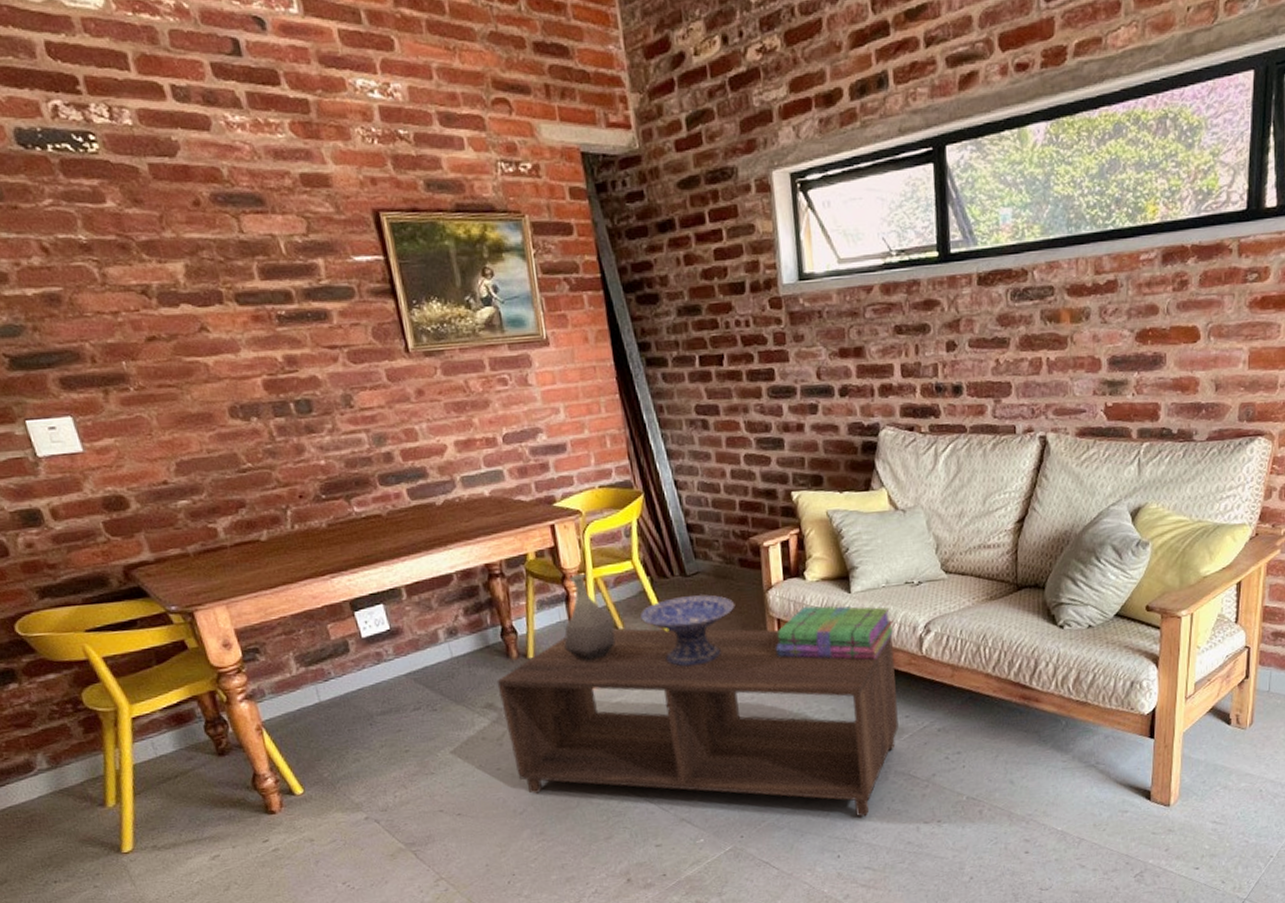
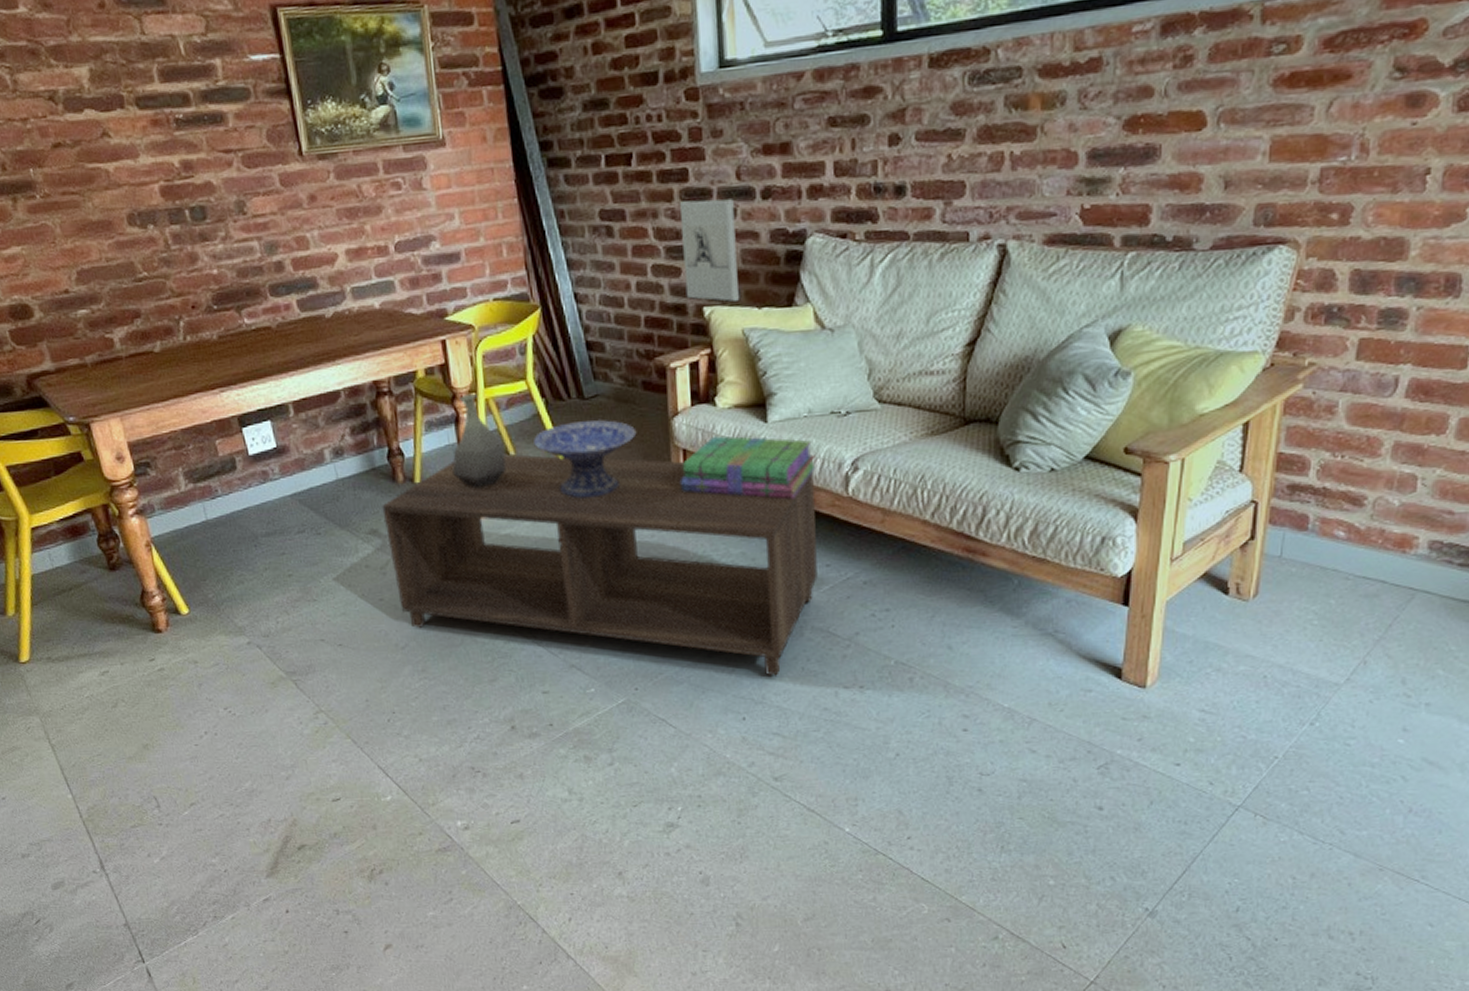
wall sculpture: none [768,396,824,487] -> present [680,199,740,302]

